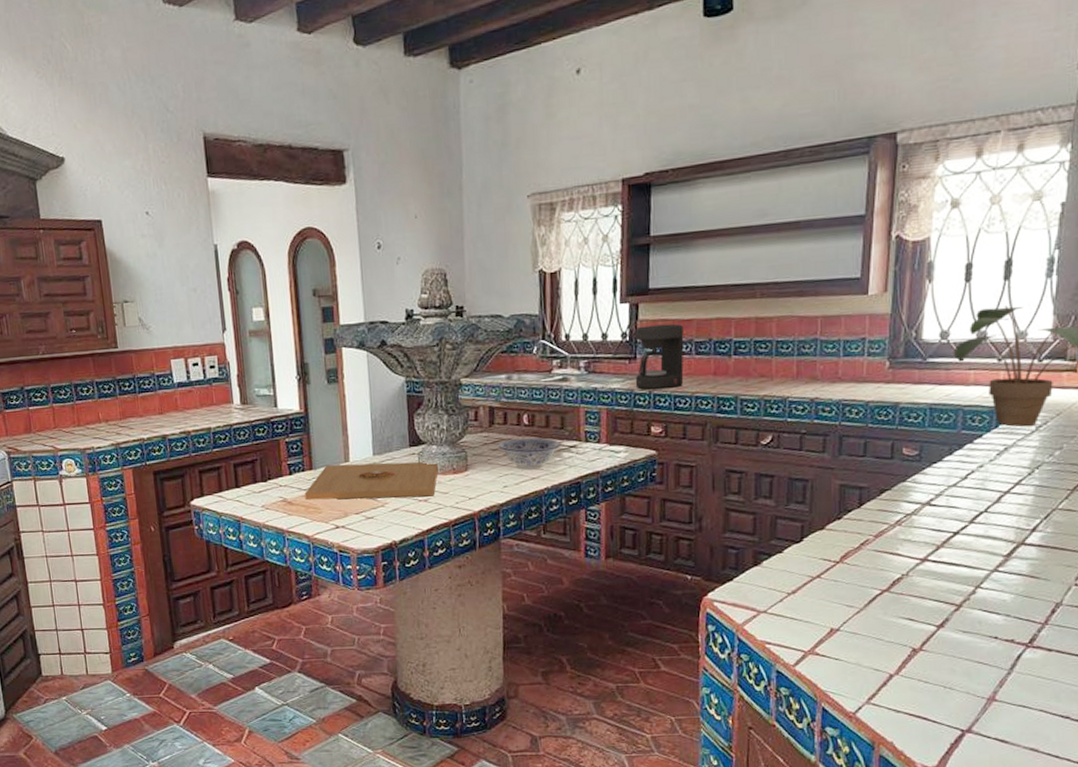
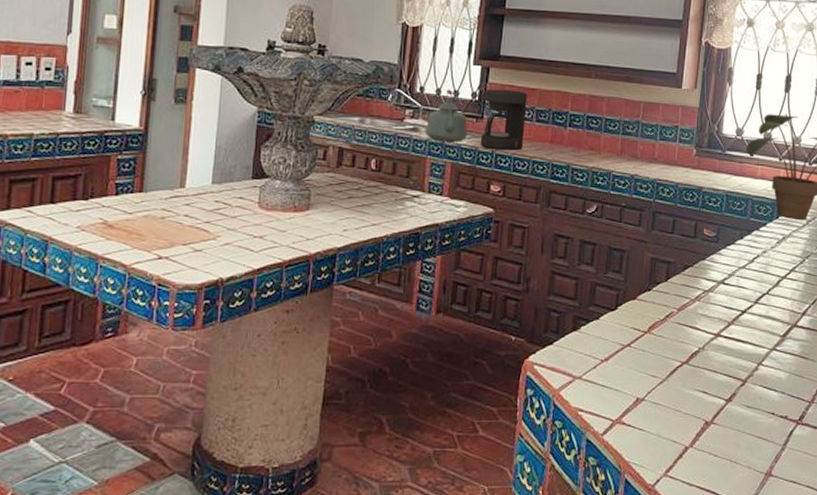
platter: present [305,461,438,501] -> none [129,189,279,233]
bowl: present [498,437,562,471] -> none [343,183,405,217]
kettle: none [575,333,621,388] -> present [425,89,467,142]

